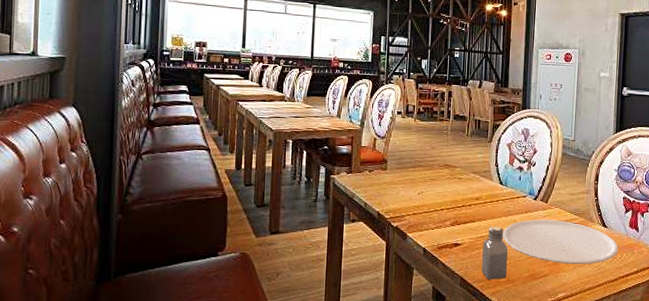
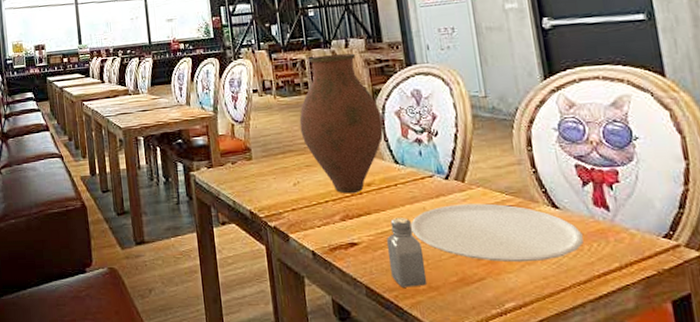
vase: none [431,91,497,205] -> present [299,53,384,194]

